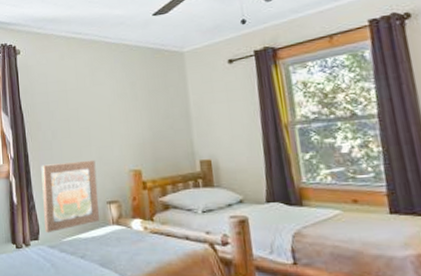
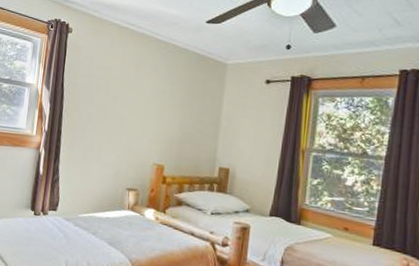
wall art: present [41,160,99,233] -> none [64,143,124,207]

